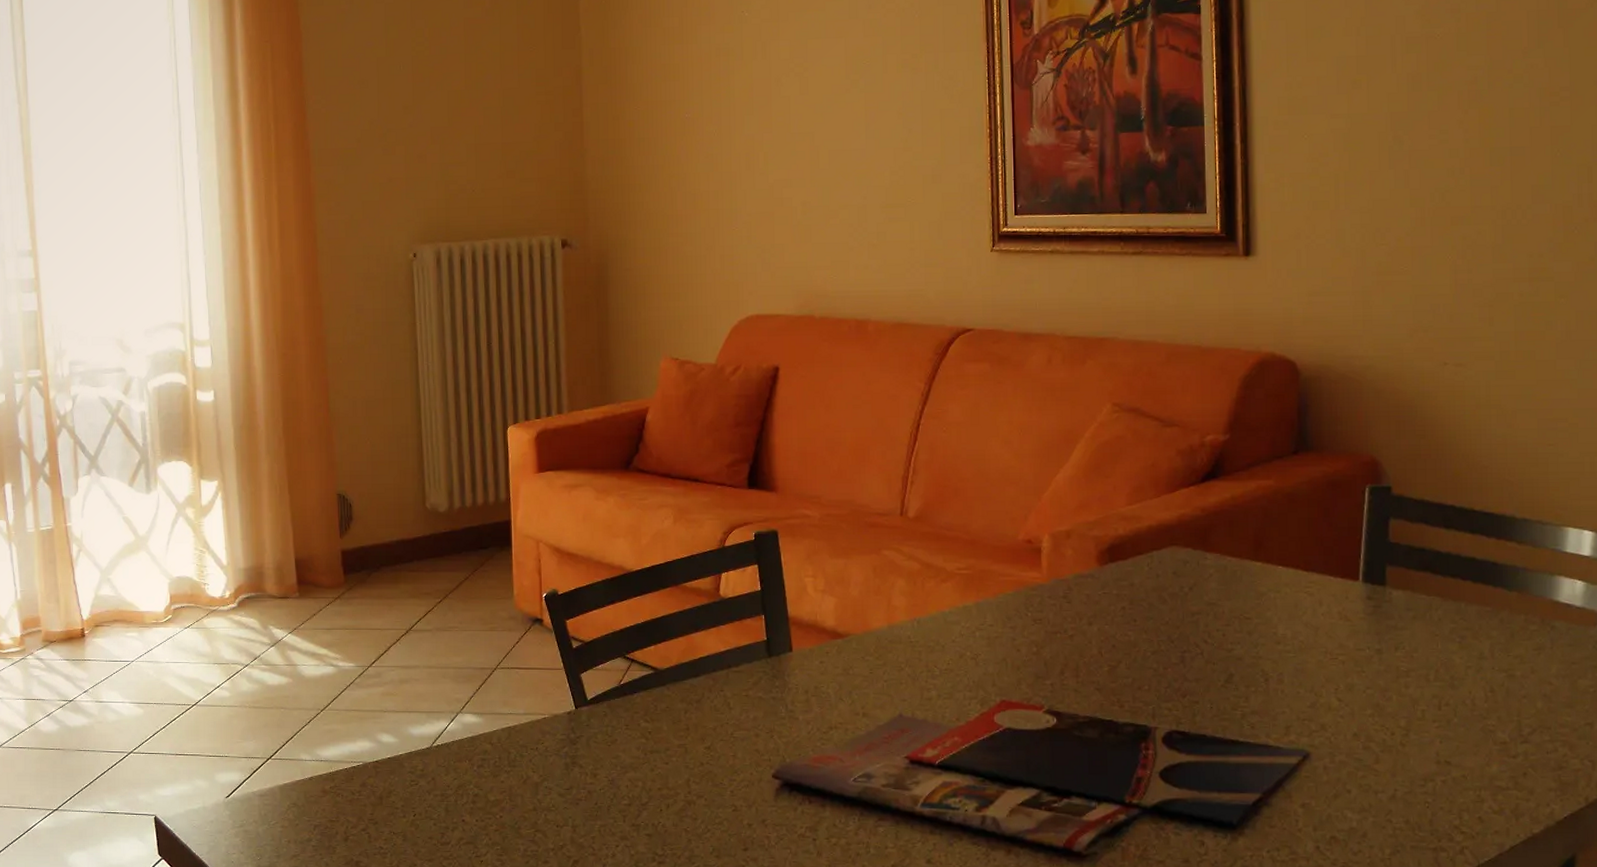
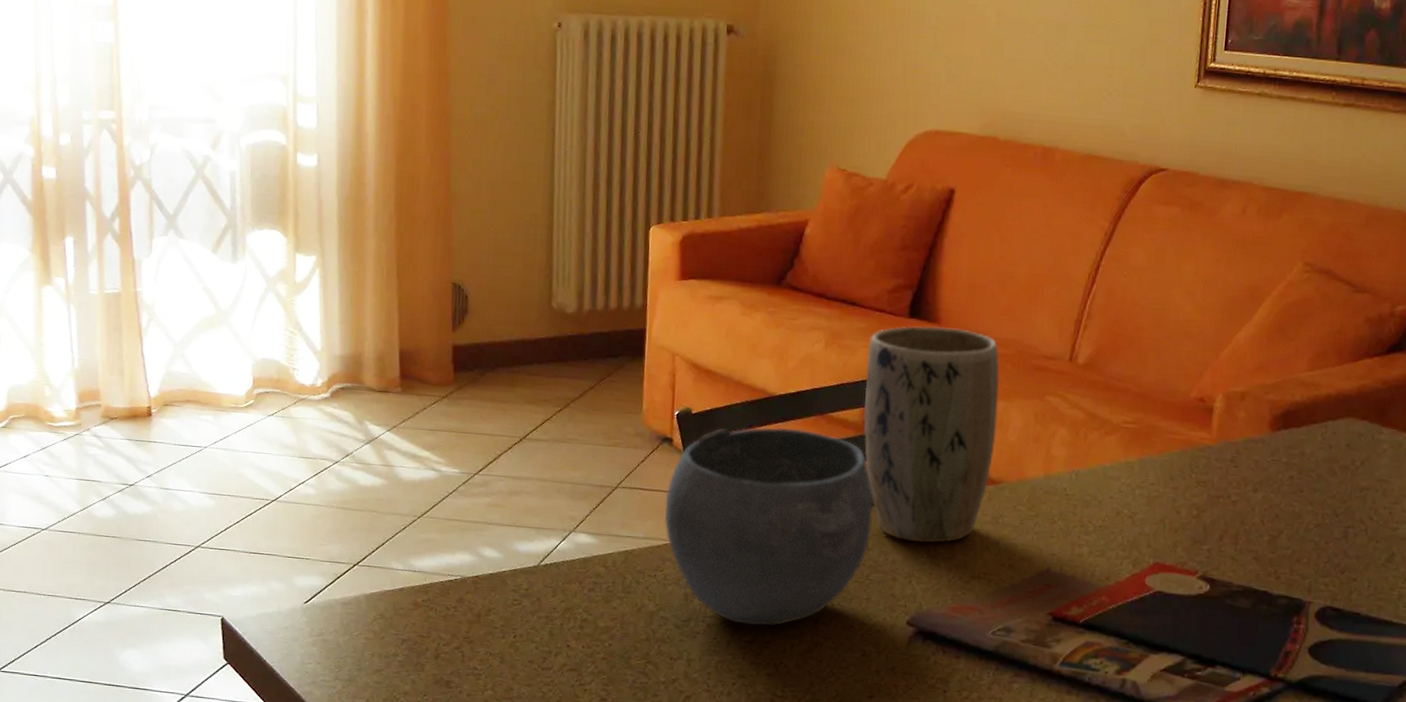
bowl: none [540,600,731,790] -> present [664,427,873,627]
plant pot: none [713,494,839,699] -> present [863,326,1000,543]

